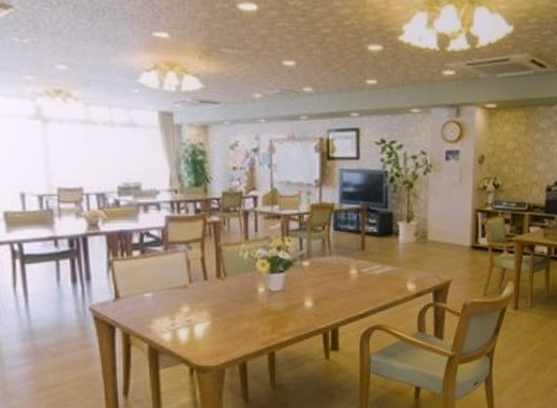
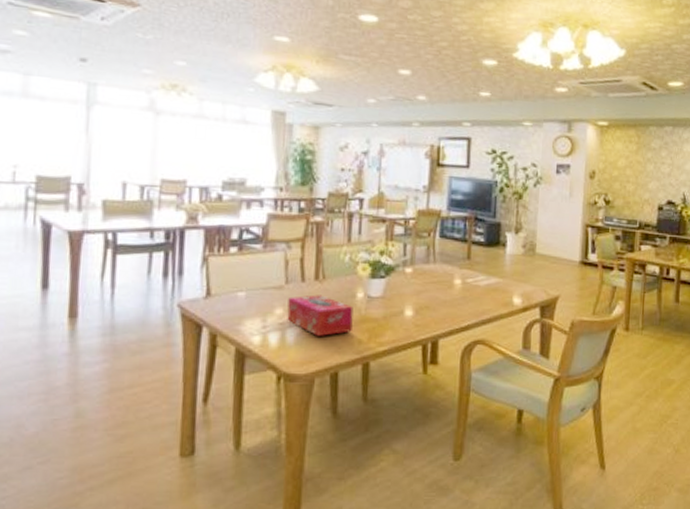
tissue box: none [193,292,256,330] -> present [287,295,354,336]

